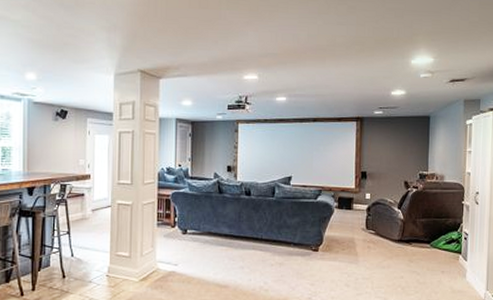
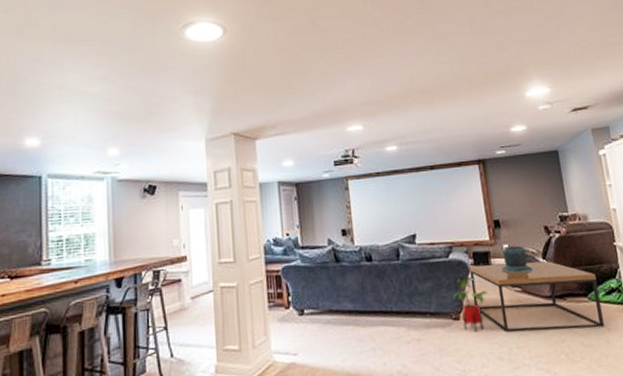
house plant: none [316,216,345,263] -> present [453,276,488,332]
coffee table: none [332,208,441,270] -> present [469,261,604,333]
decorative urn: none [360,195,388,218] -> present [501,245,533,273]

